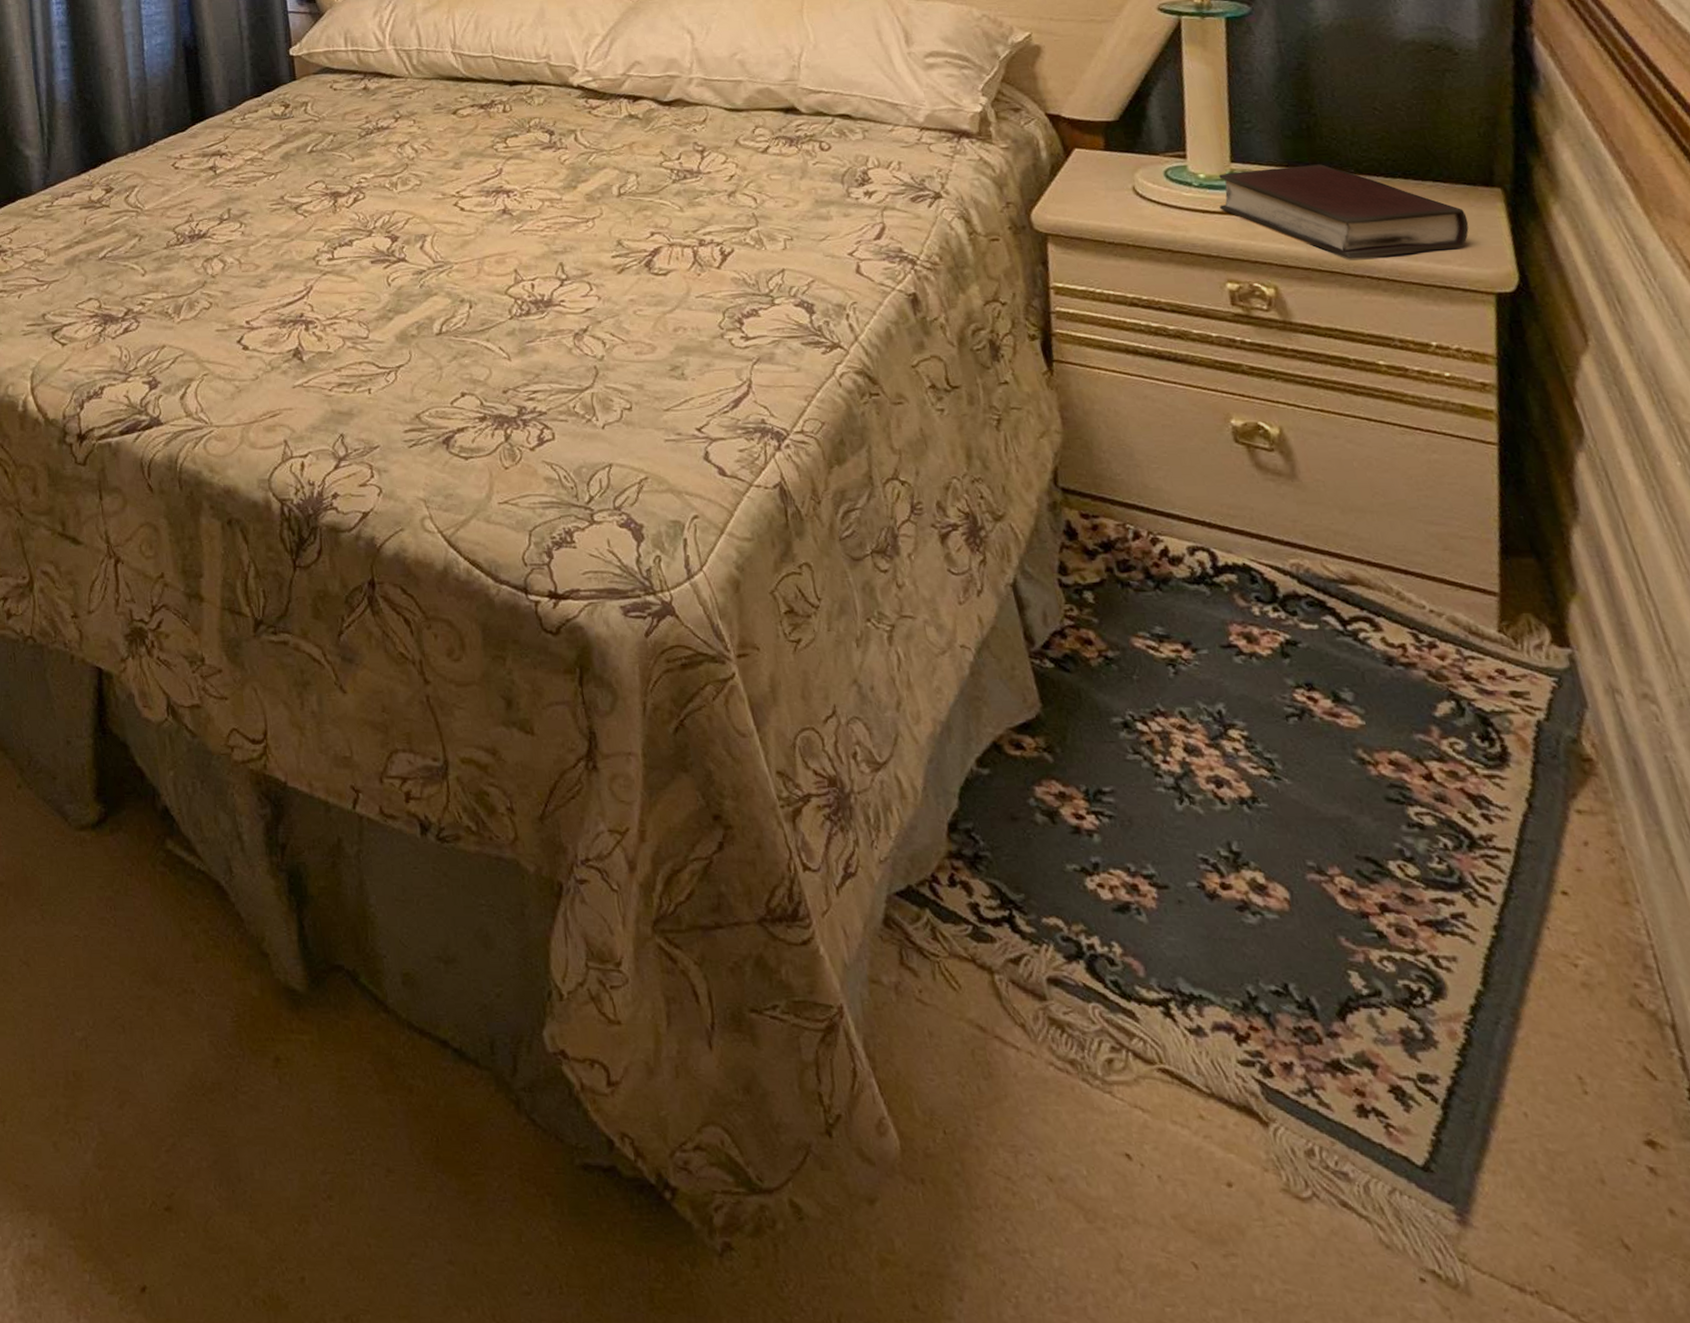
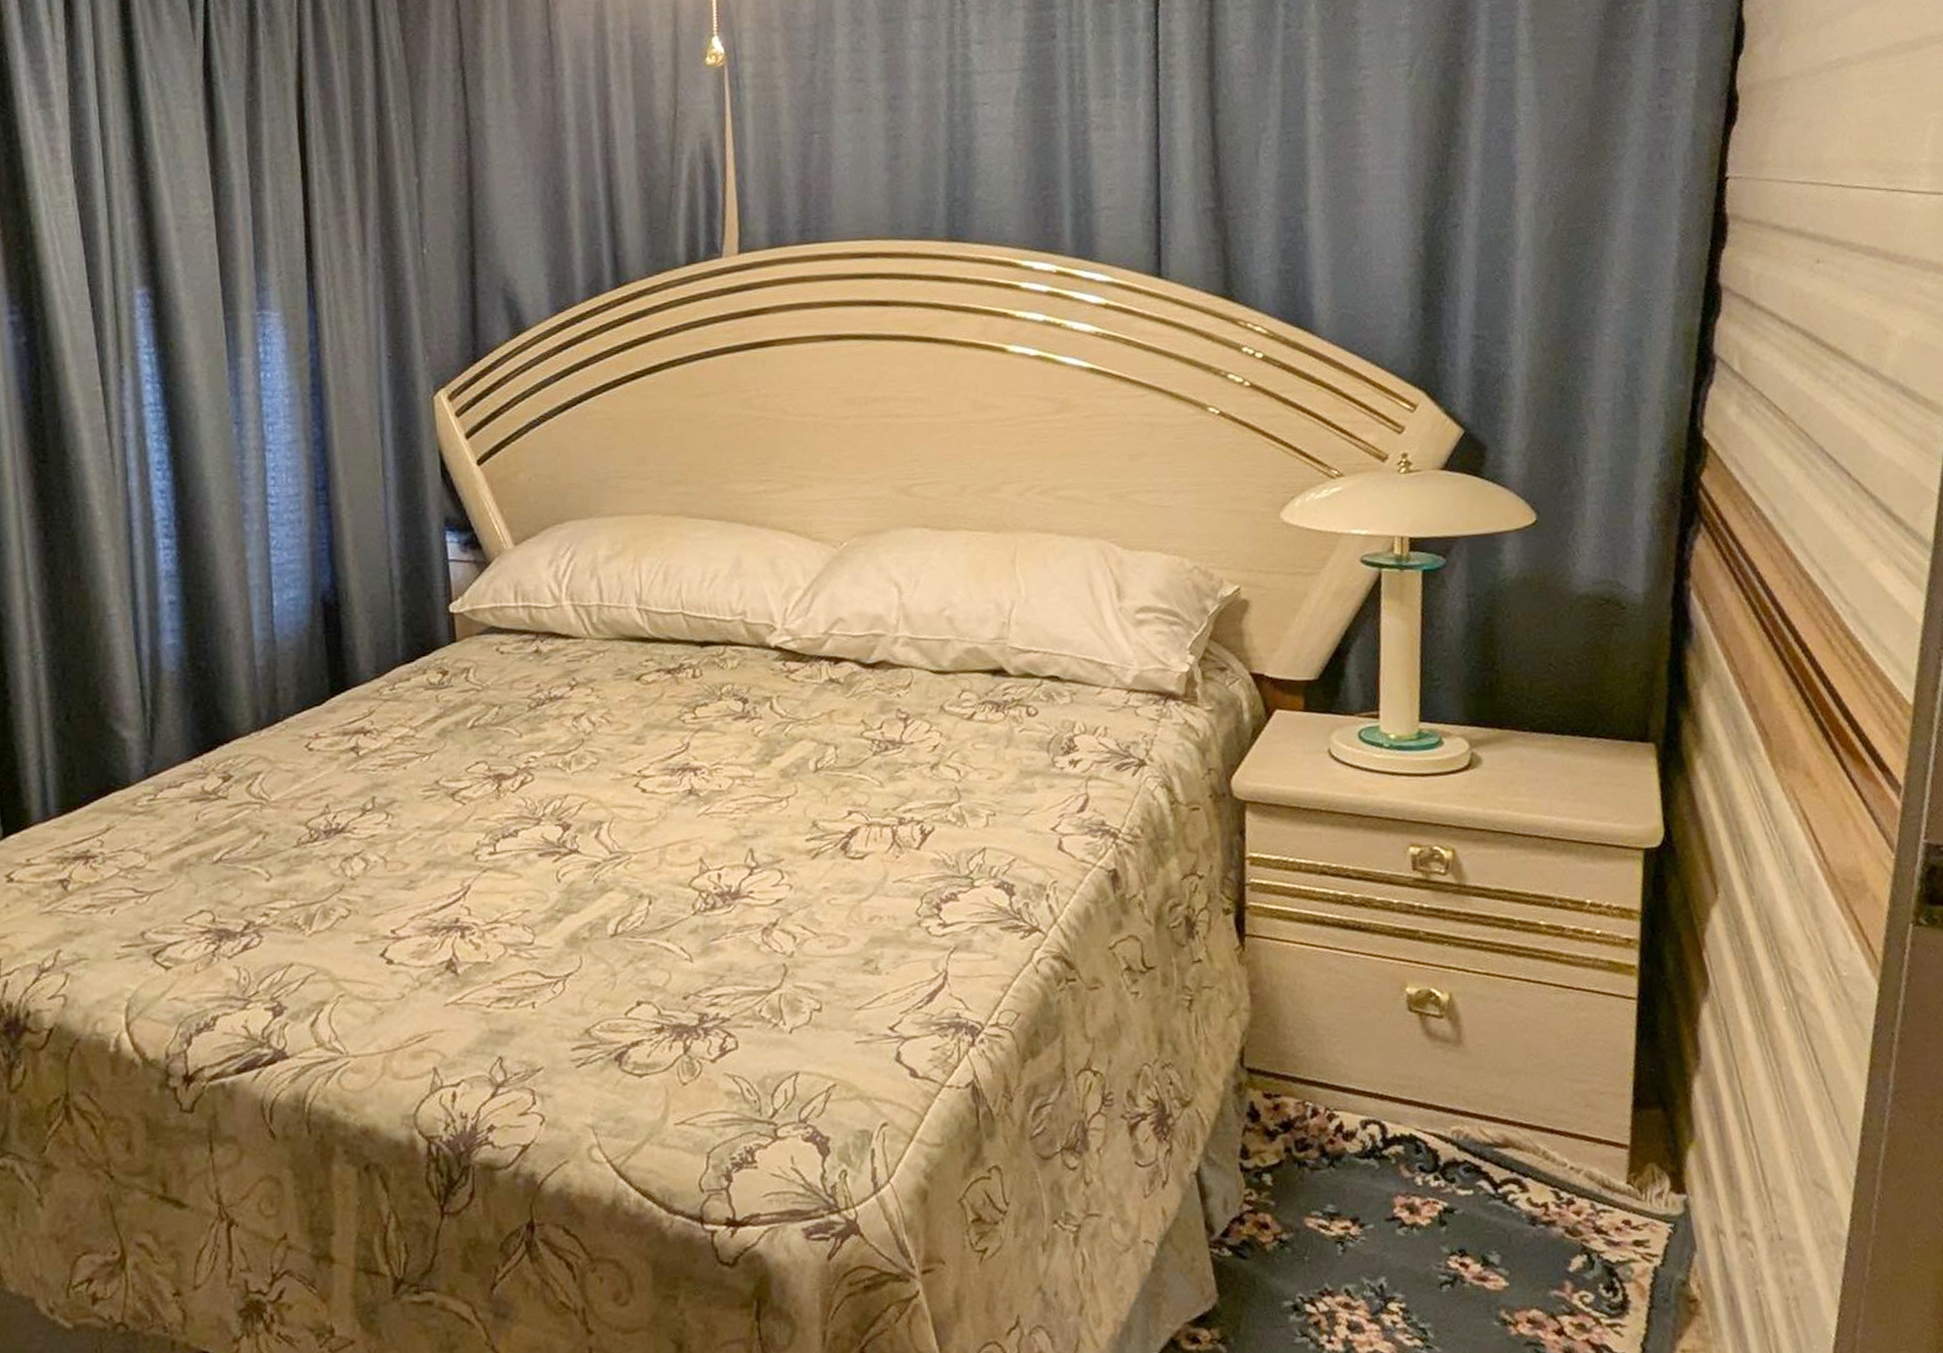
bible: present [1219,164,1469,259] -> none [1407,722,1625,819]

